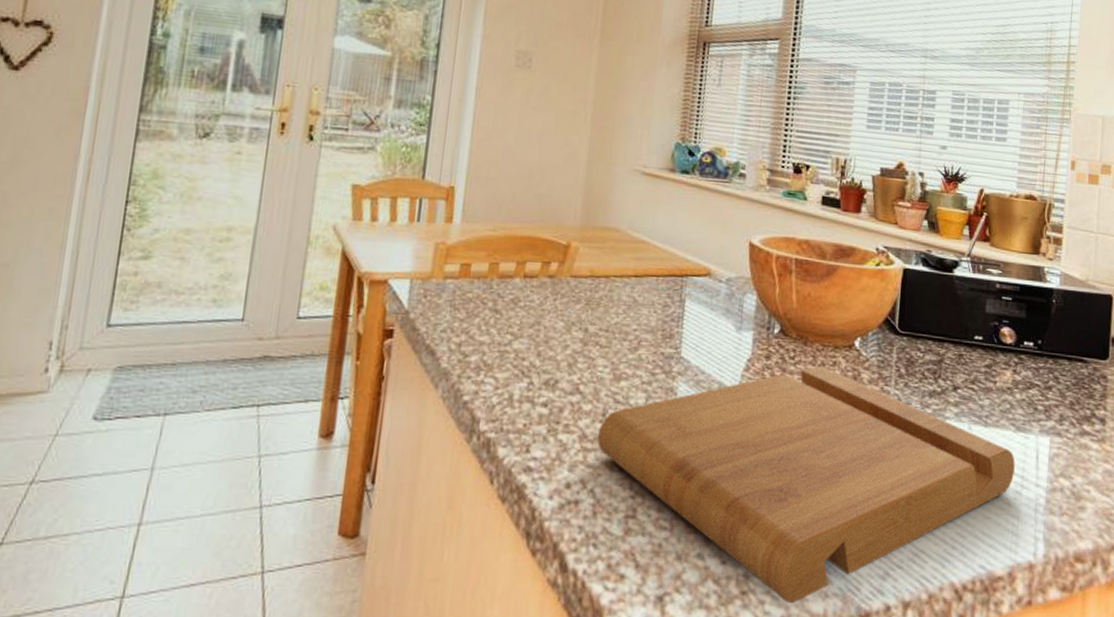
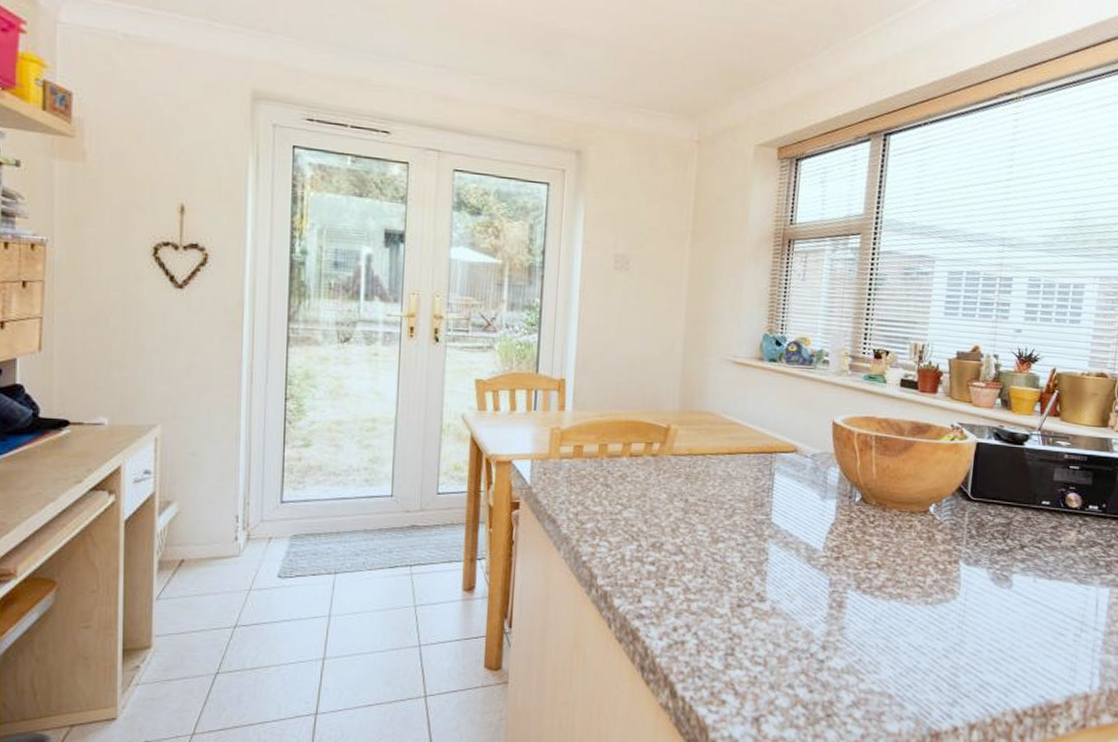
cutting board: present [597,365,1015,603] -> none [699,528,1076,724]

